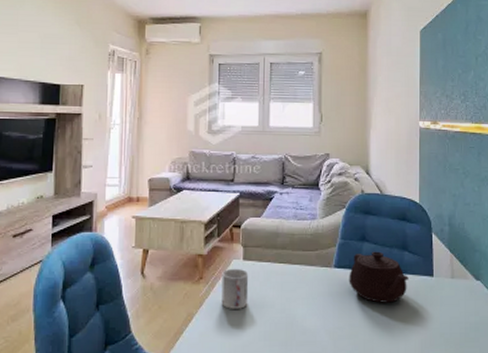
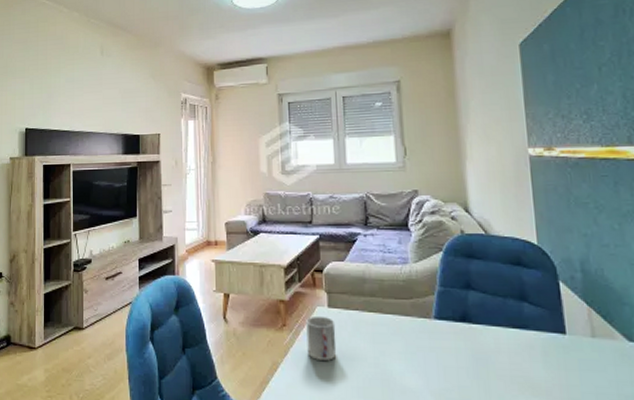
teapot: present [349,251,409,303] -> none [453,301,532,364]

